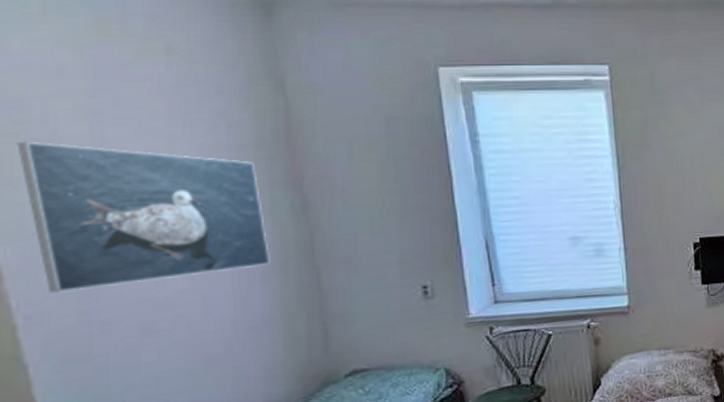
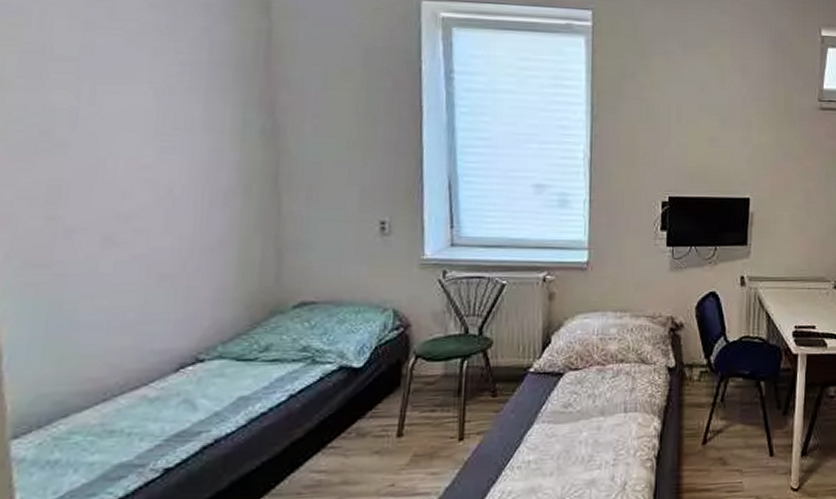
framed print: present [17,141,270,293] -> none [12,44,235,196]

